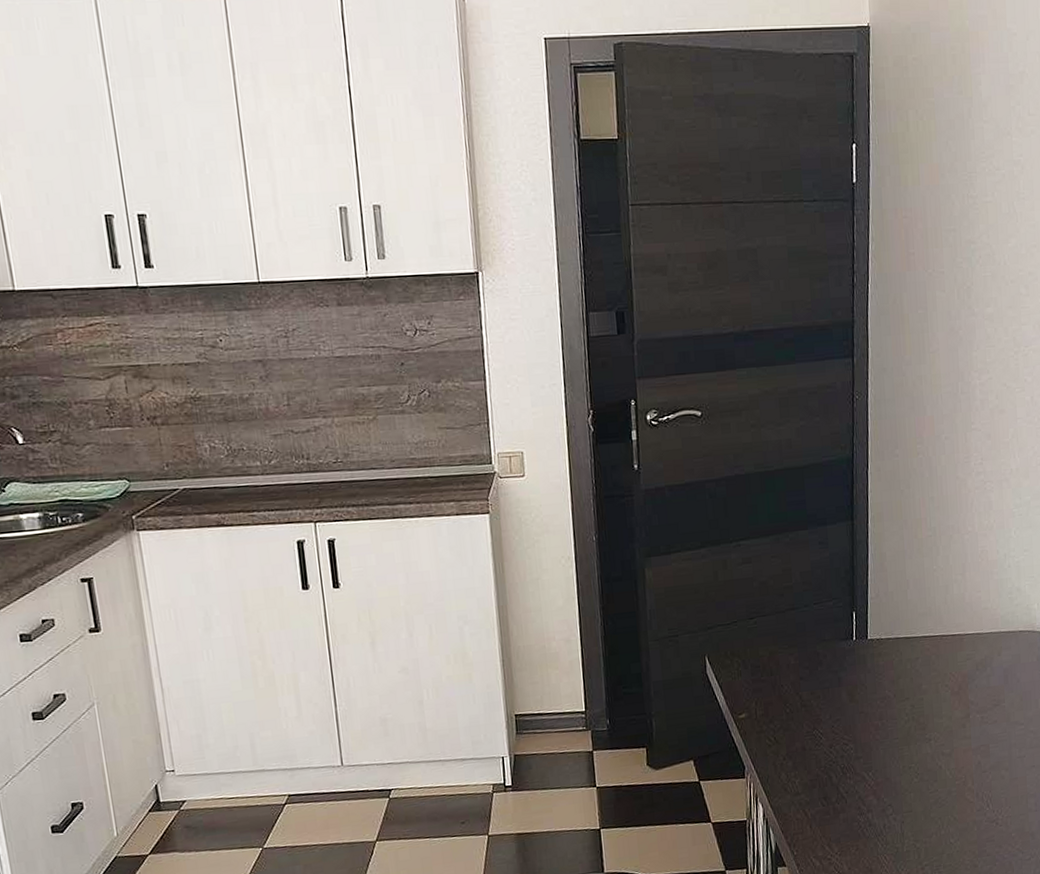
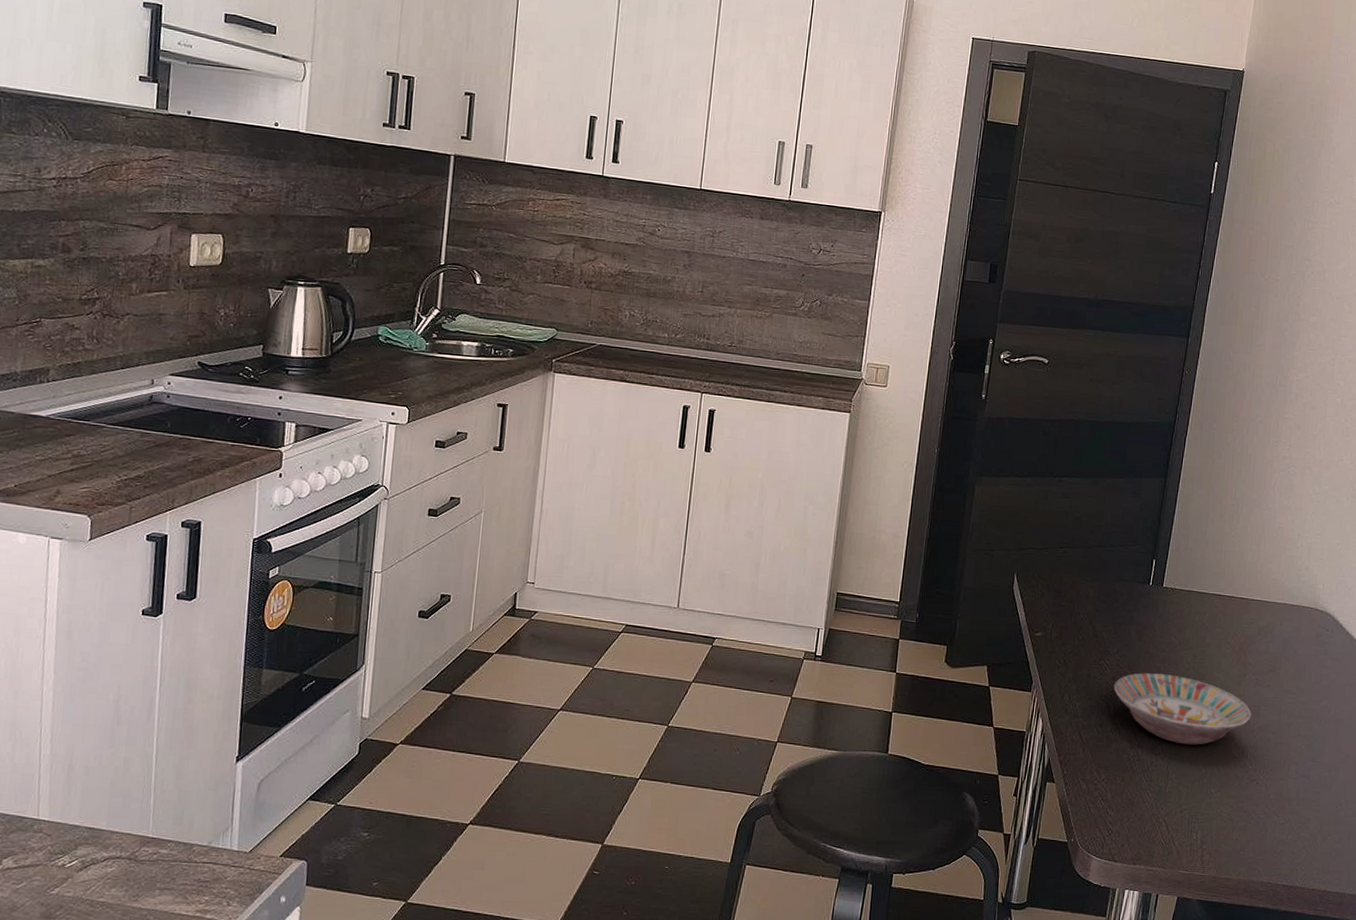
bowl: none [832,730,981,800] -> present [1113,673,1252,745]

